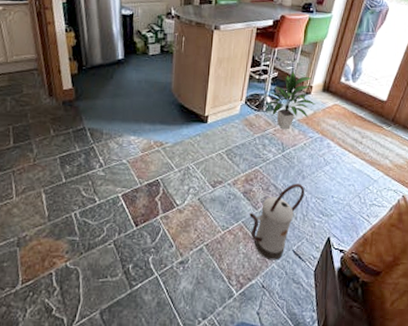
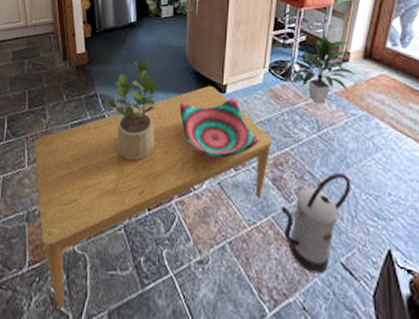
coffee table: none [21,116,246,315] -> present [33,85,273,309]
potted plant: none [94,95,145,186] -> present [106,60,158,161]
decorative bowl: none [165,126,235,178] -> present [179,97,260,158]

